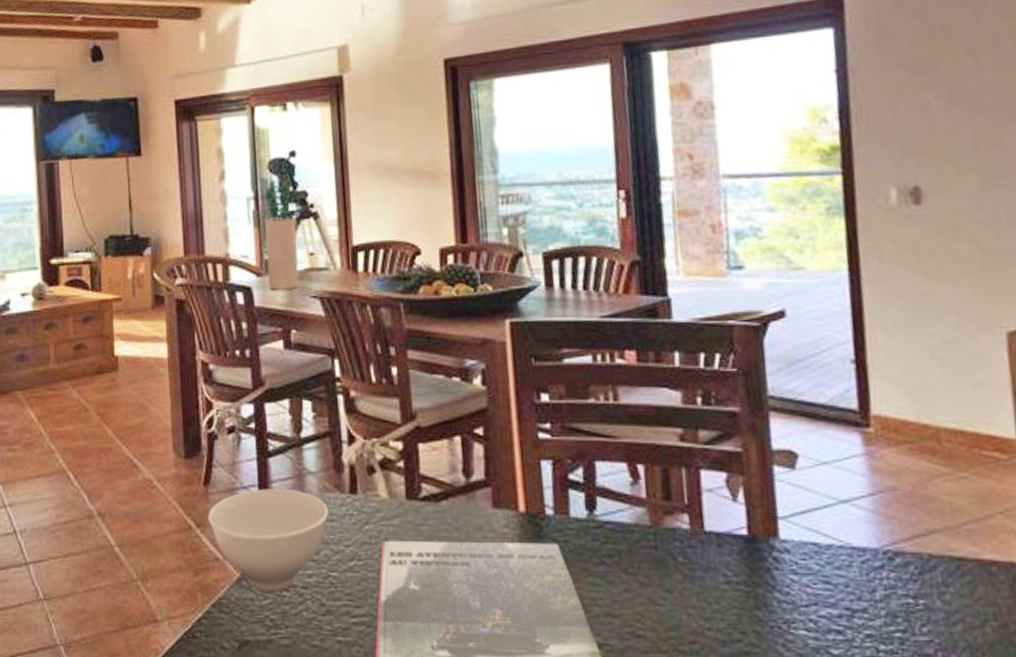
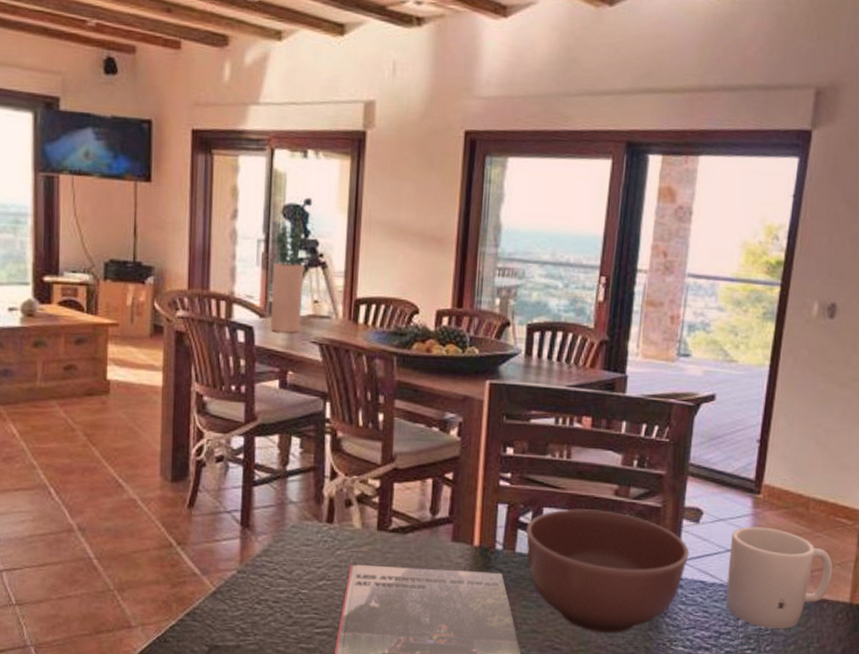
bowl: present [207,488,330,592] -> none [188,514,306,605]
bowl: none [578,460,791,616] -> present [525,508,690,634]
mug: none [842,469,996,602] -> present [725,526,833,629]

